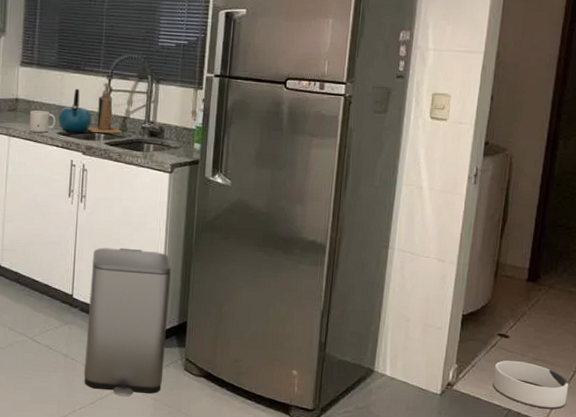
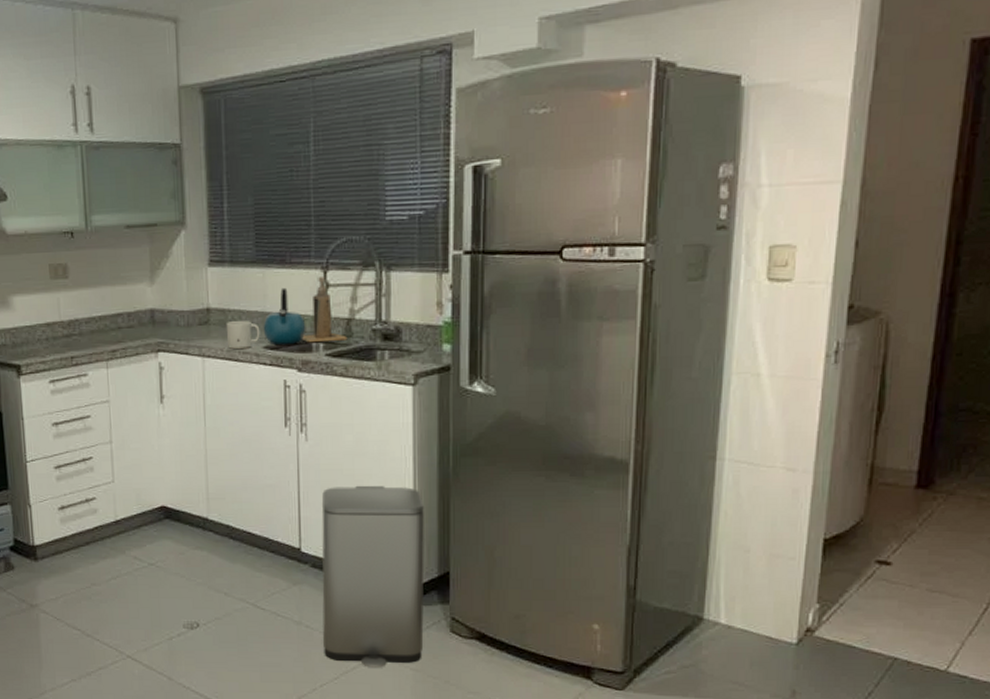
pet bowl: present [492,360,569,410] -> none [870,594,981,655]

